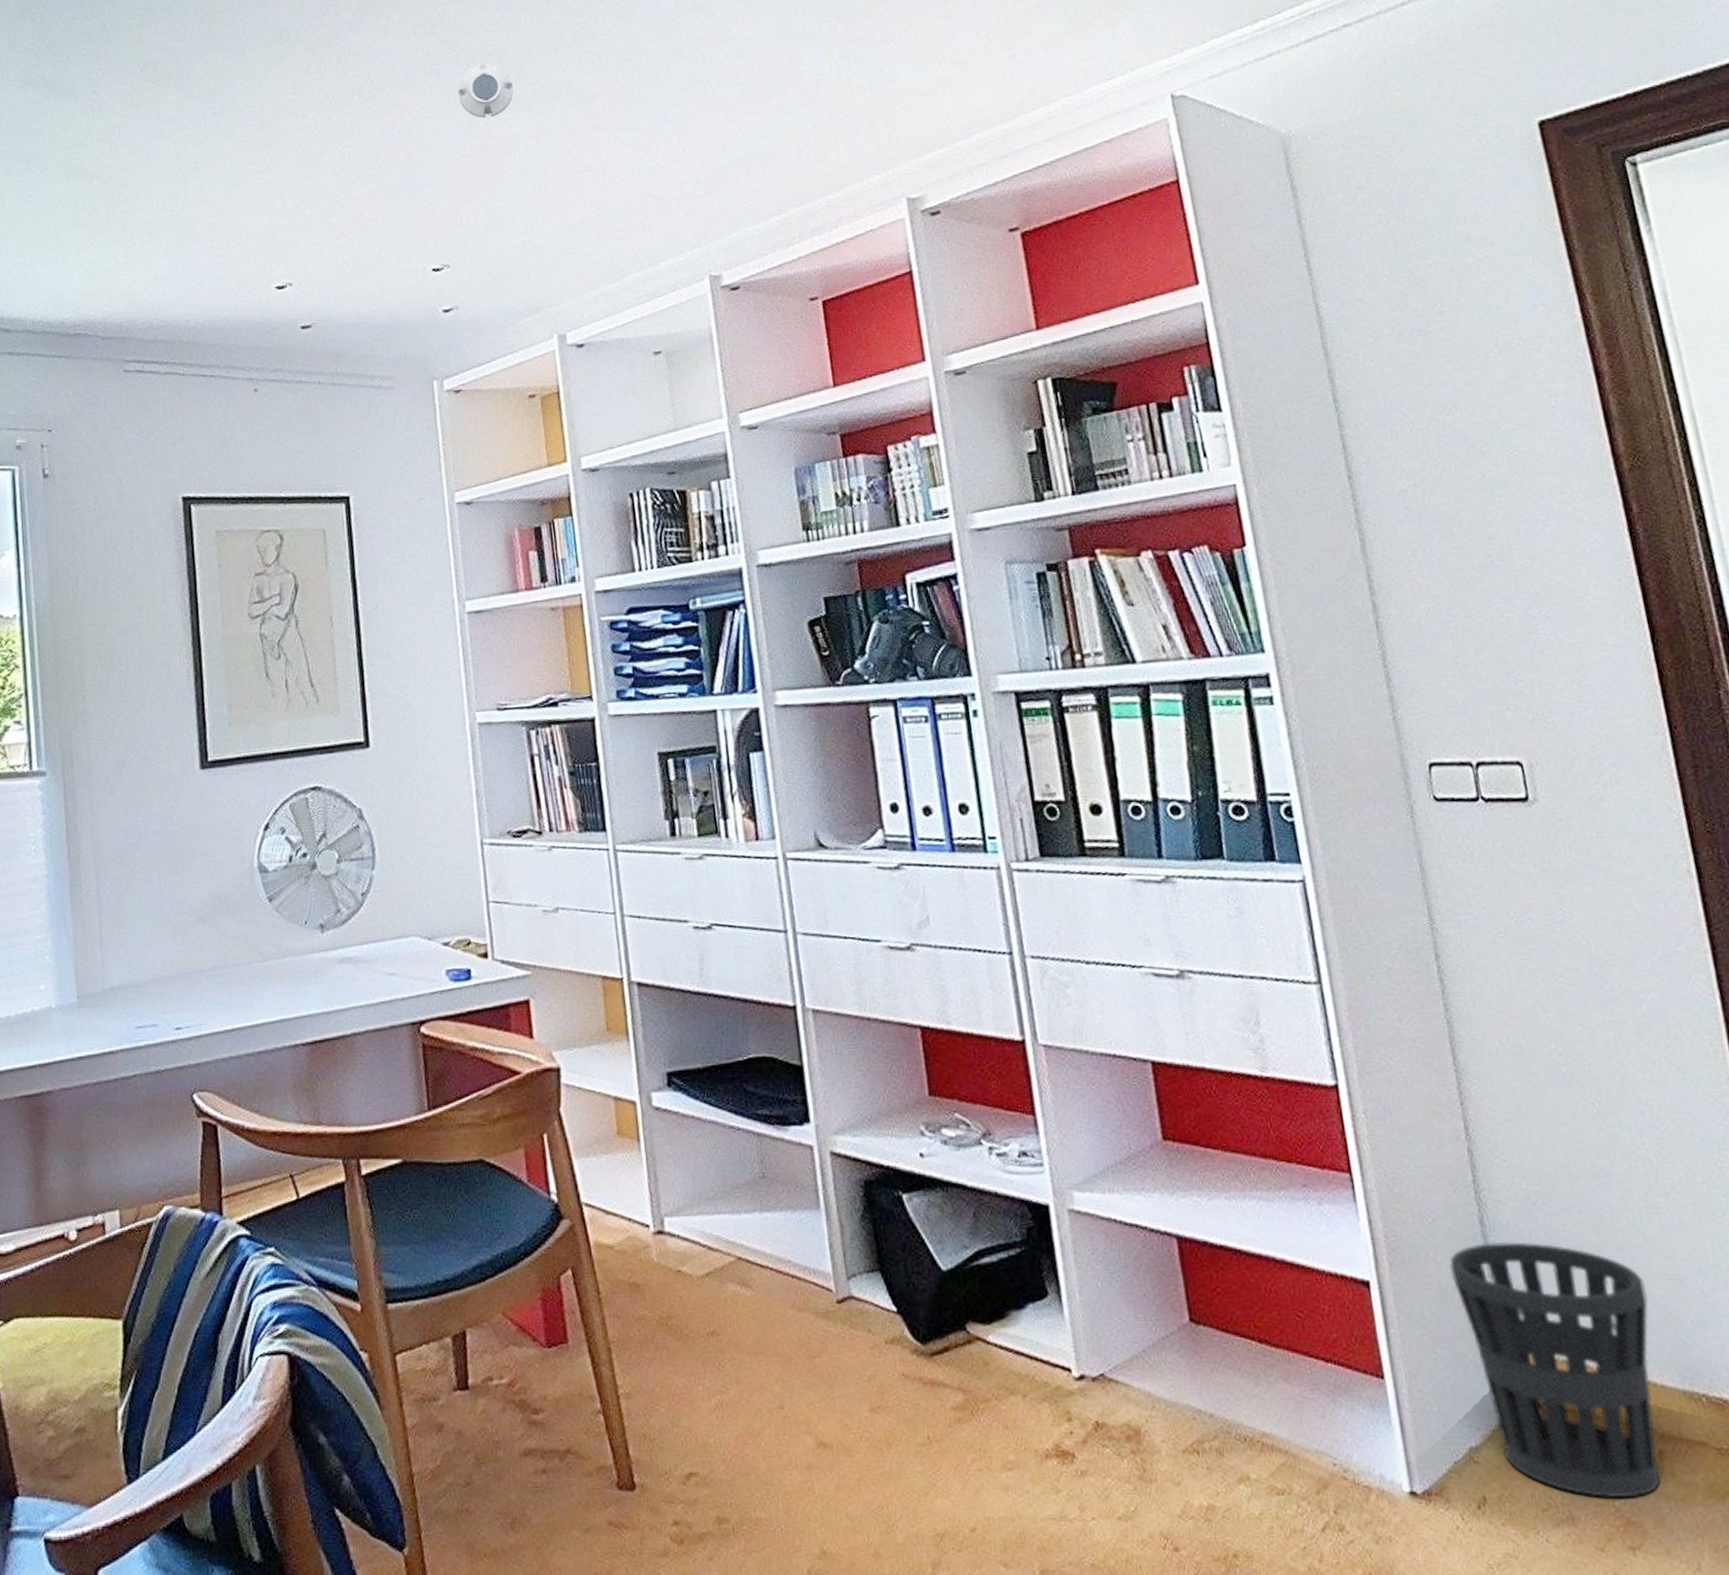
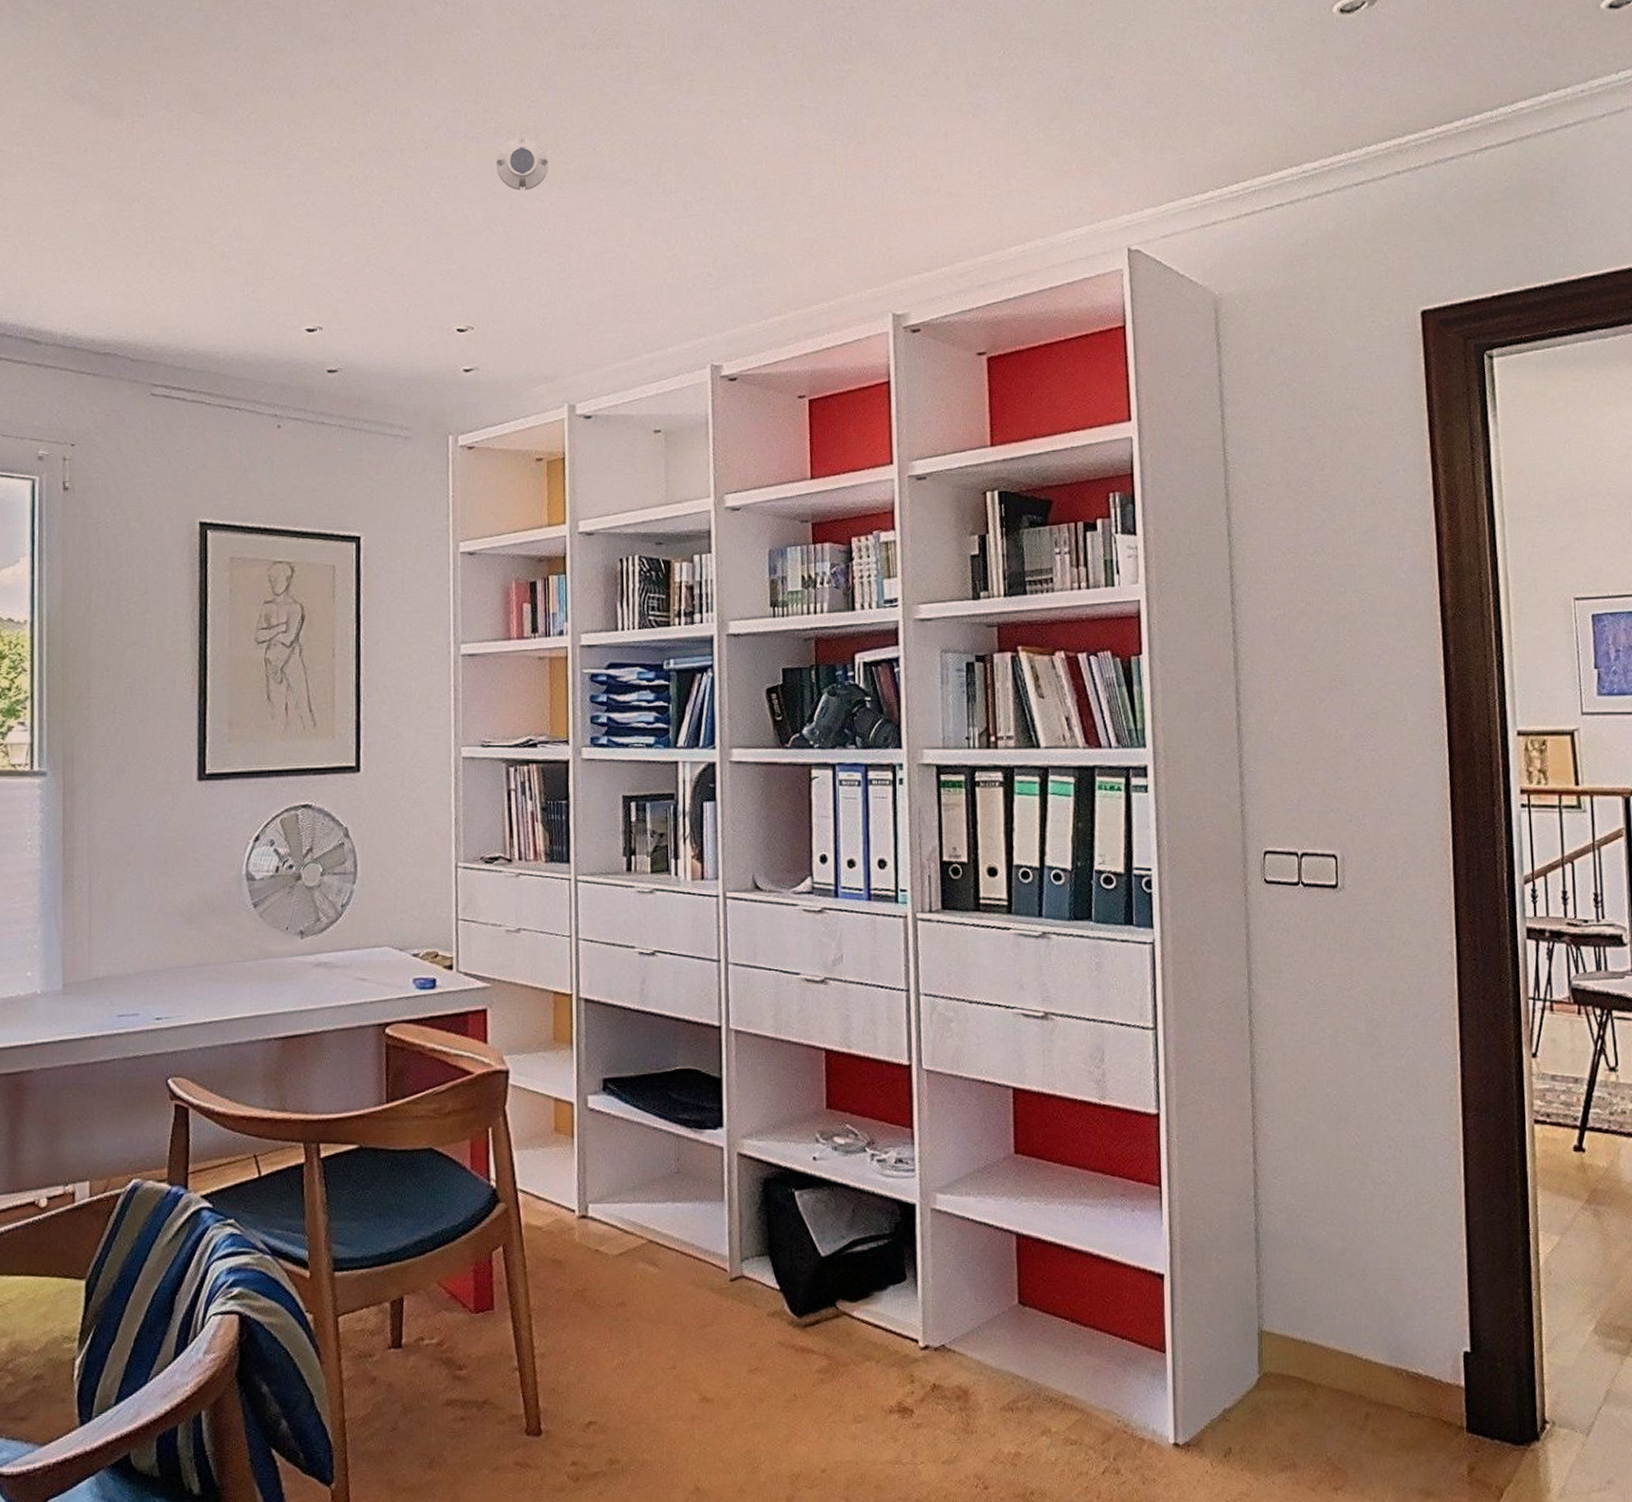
wastebasket: present [1448,1242,1662,1499] -> none [1227,1246,1374,1450]

